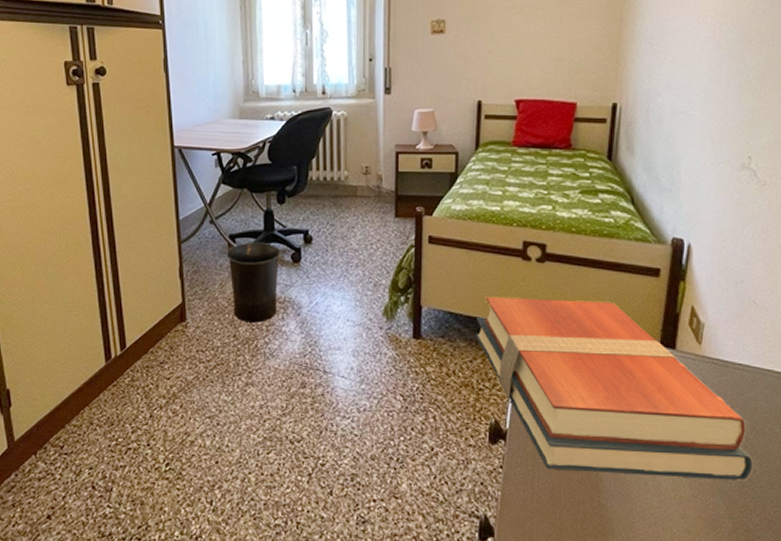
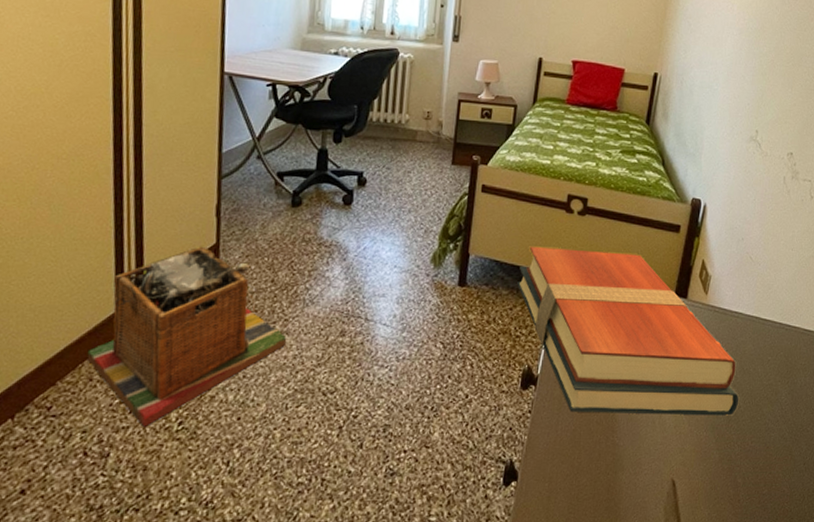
laundry basket: none [87,305,253,466] -> present [87,246,287,427]
waste bin: present [226,242,280,323] -> none [272,181,331,267]

